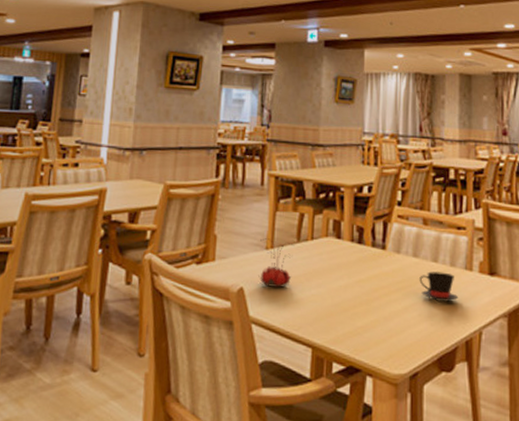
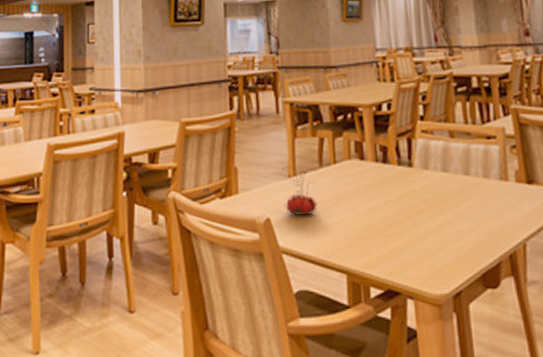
teacup: present [419,271,459,302] -> none [452,185,497,216]

